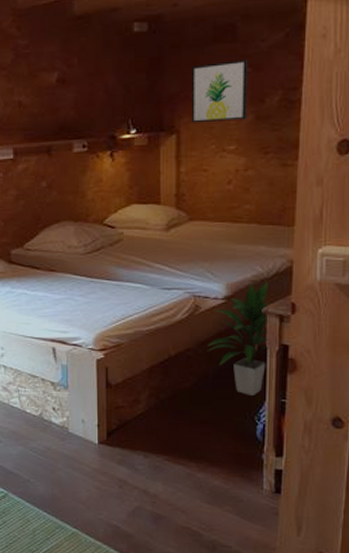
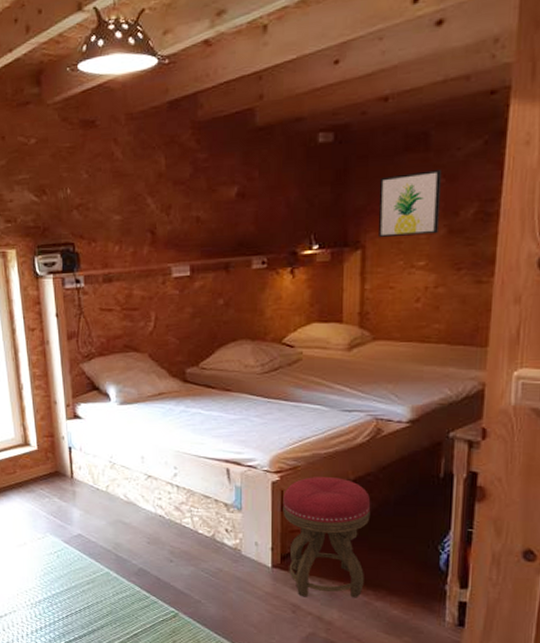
stool: none [108,353,191,472] -> present [283,477,371,598]
indoor plant: present [207,281,271,395] -> none [388,405,459,524]

